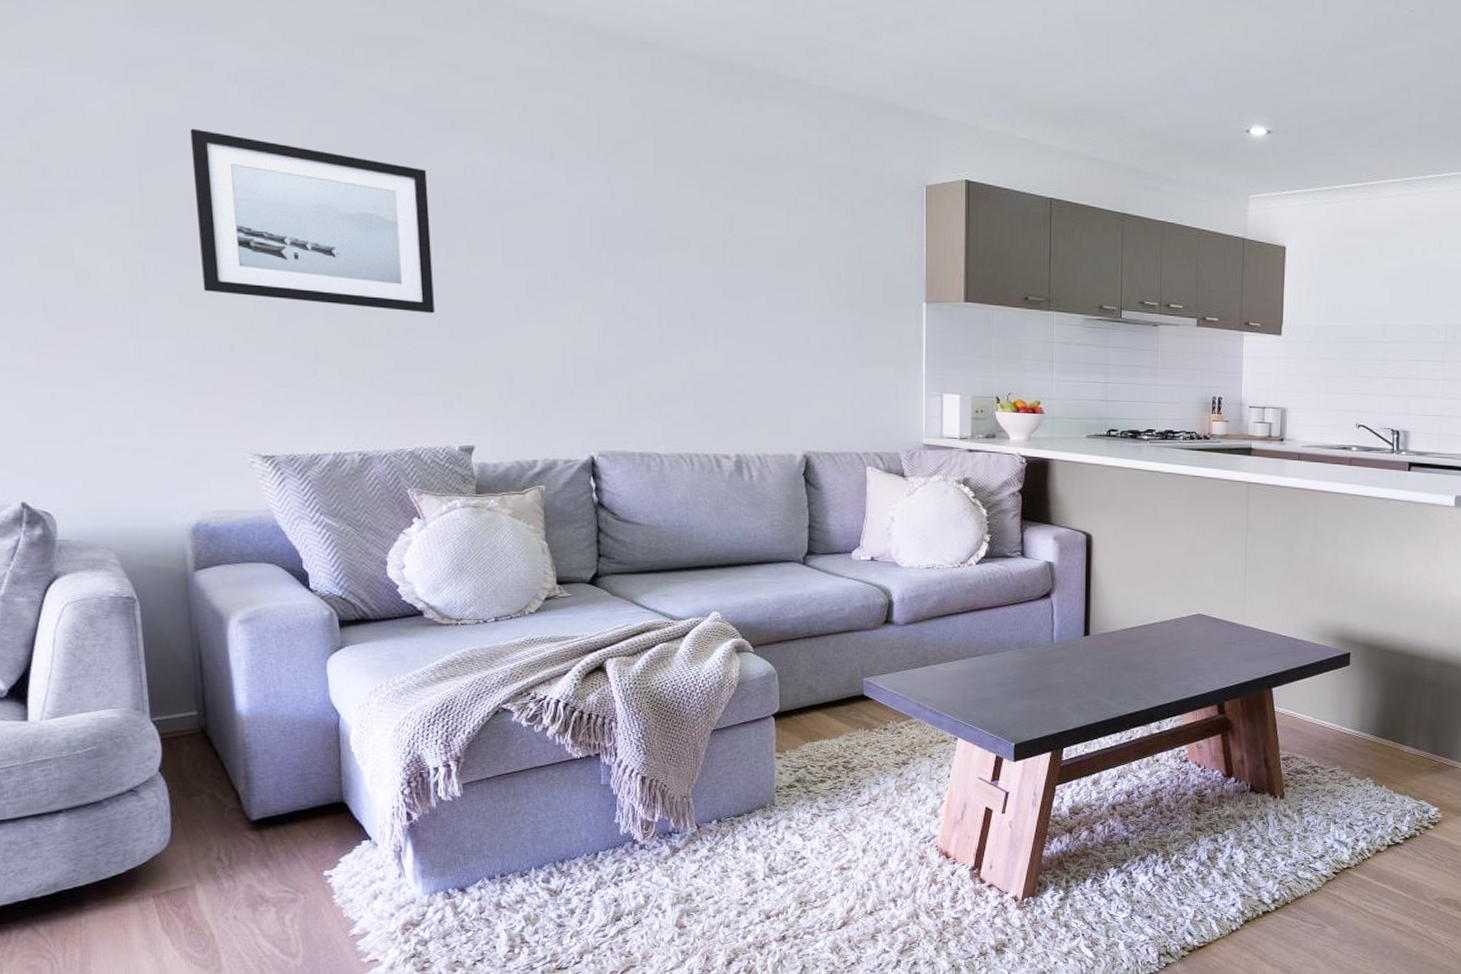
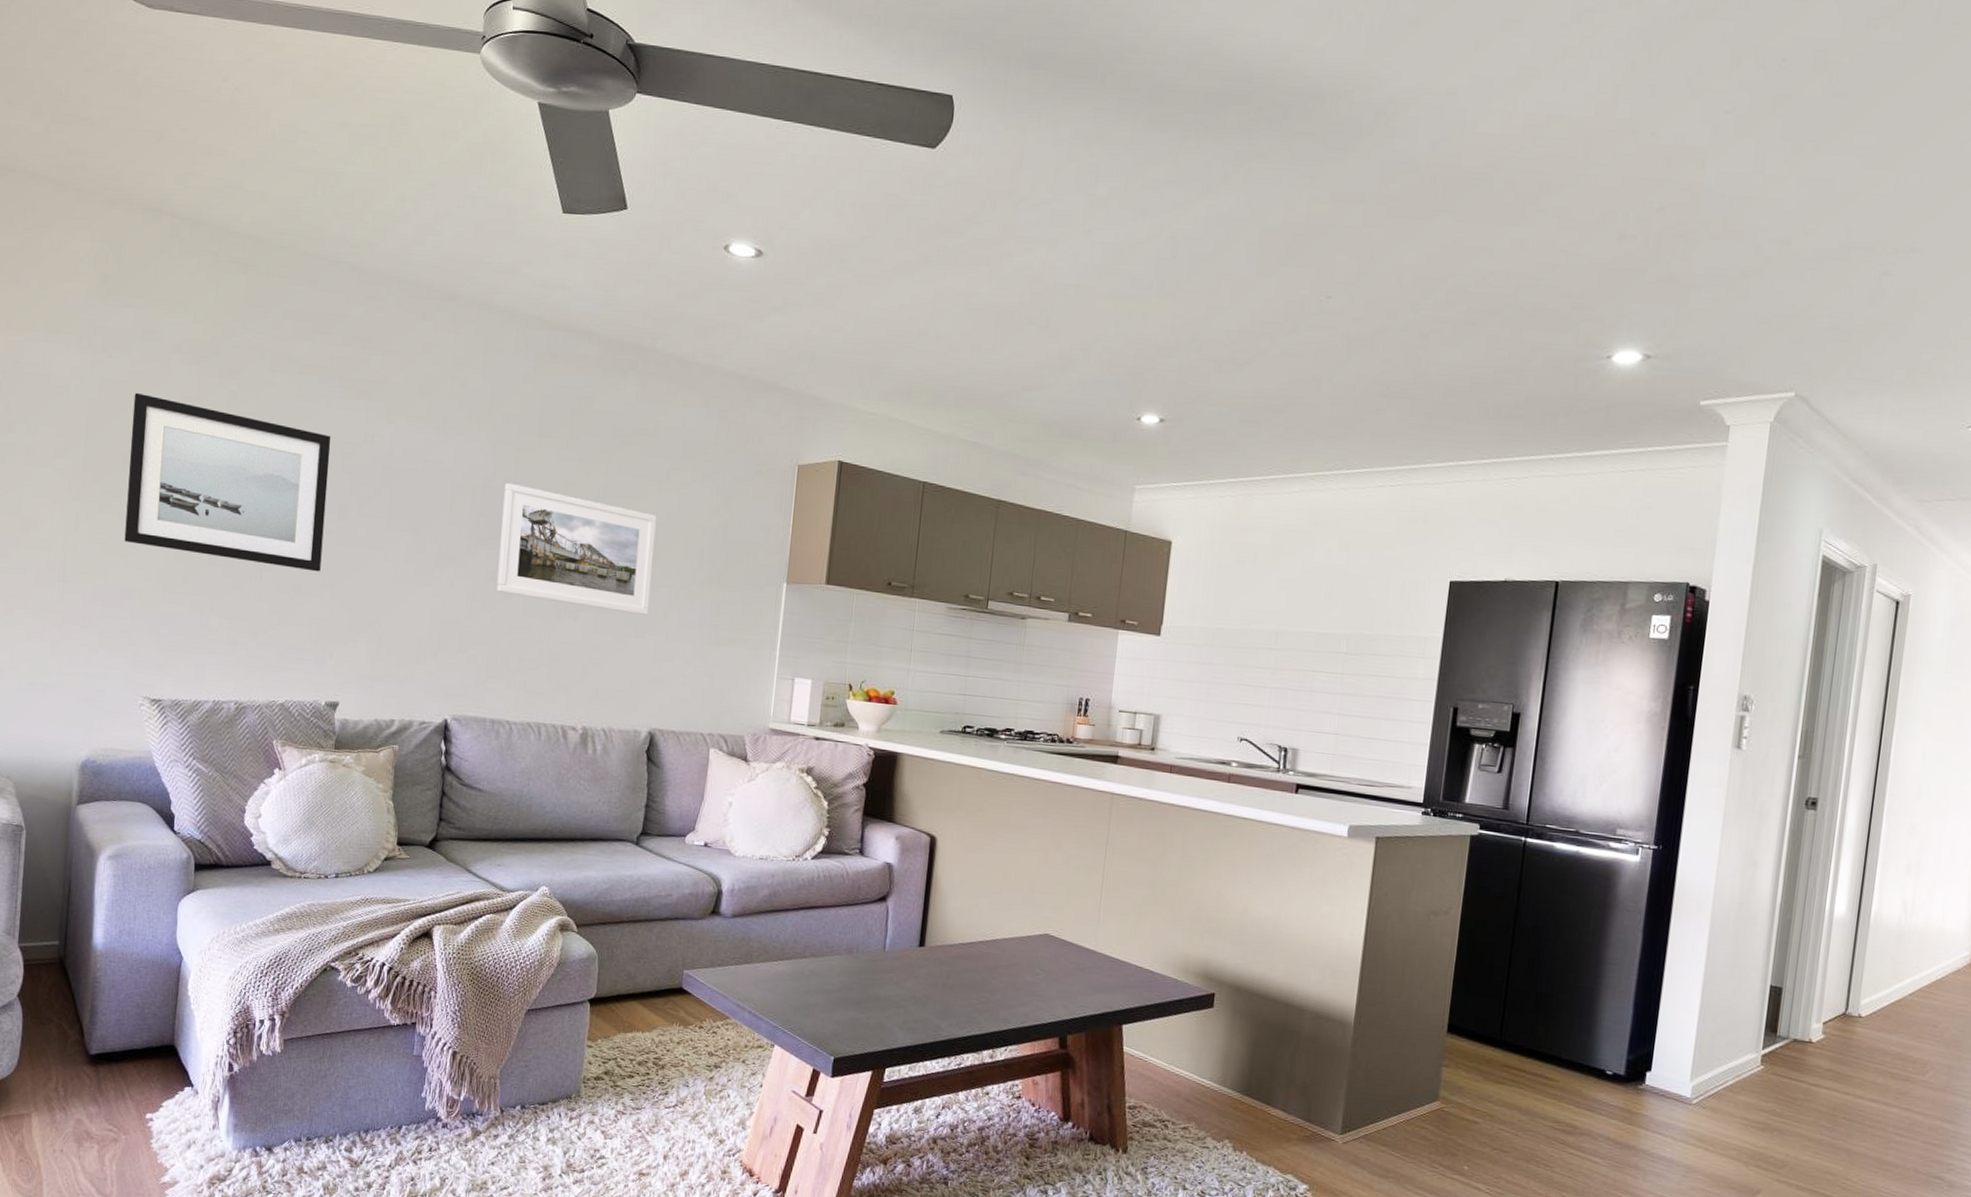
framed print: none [624,213,790,342] -> present [496,482,657,616]

